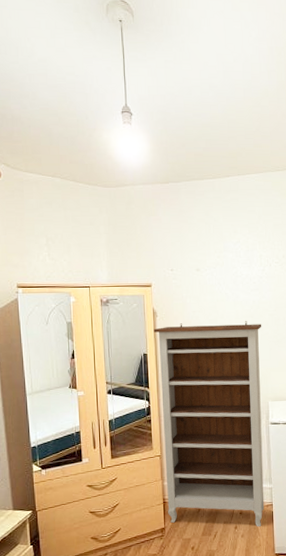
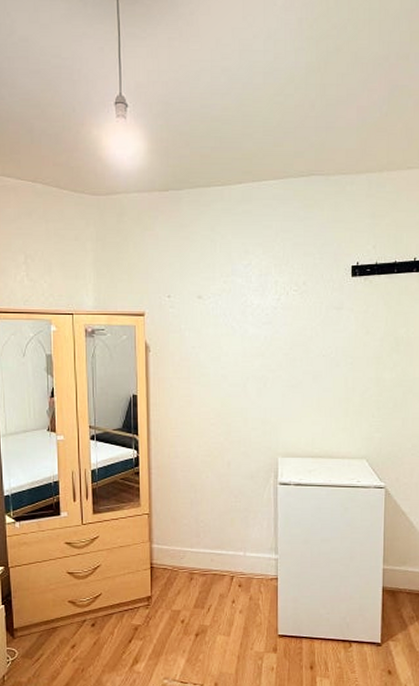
bookshelf: present [153,320,265,527] -> none [145,359,274,603]

